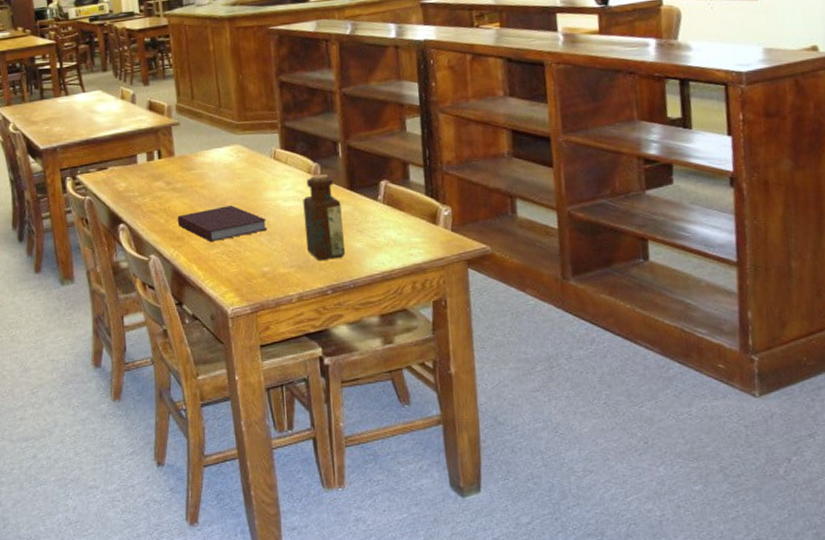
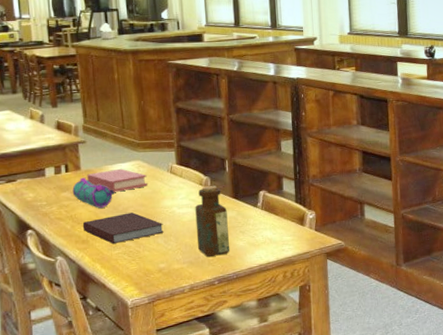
pencil case: none [166,164,211,201] -> present [72,177,114,209]
book: none [181,154,248,182] -> present [87,168,147,192]

